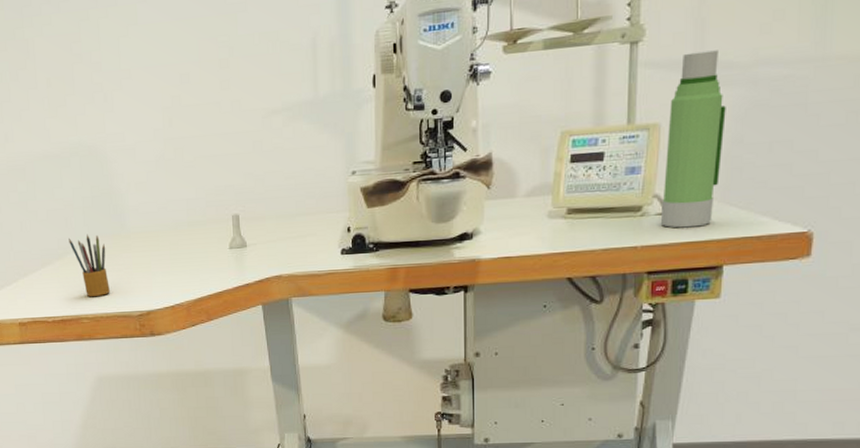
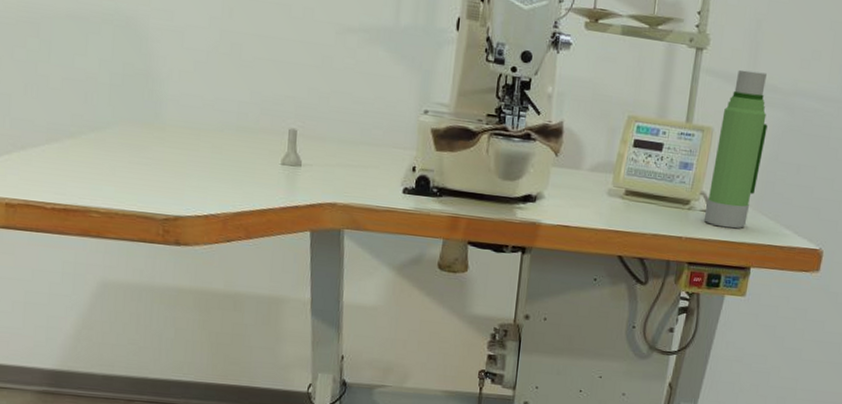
pencil box: present [68,234,111,297] -> none [86,115,133,190]

